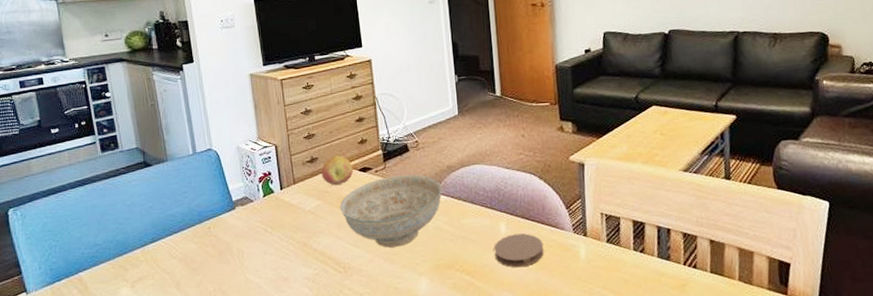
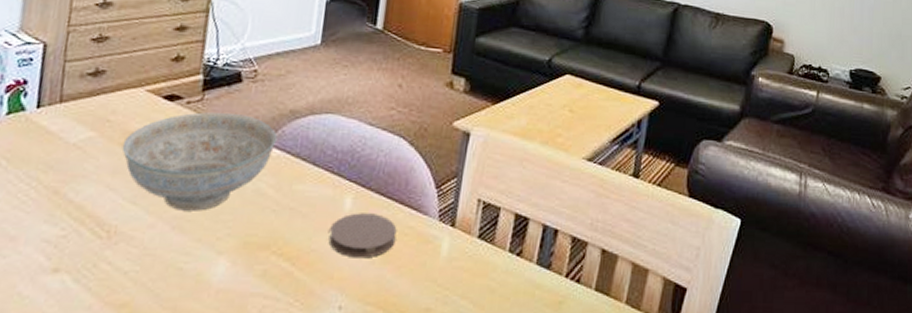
fruit: present [321,155,353,185] -> none [105,72,156,113]

